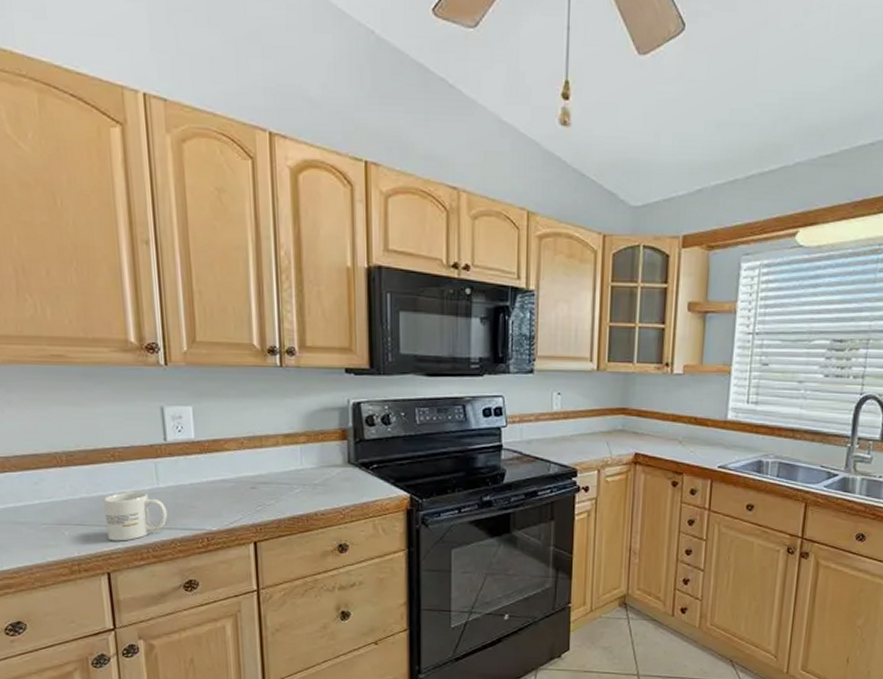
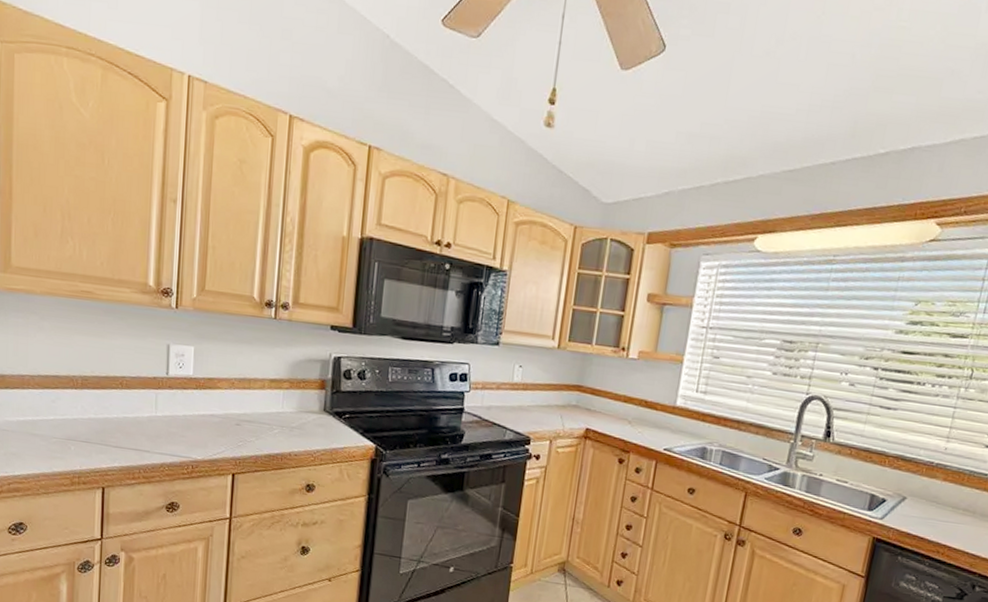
mug: present [103,492,168,541] -> none [106,416,161,461]

